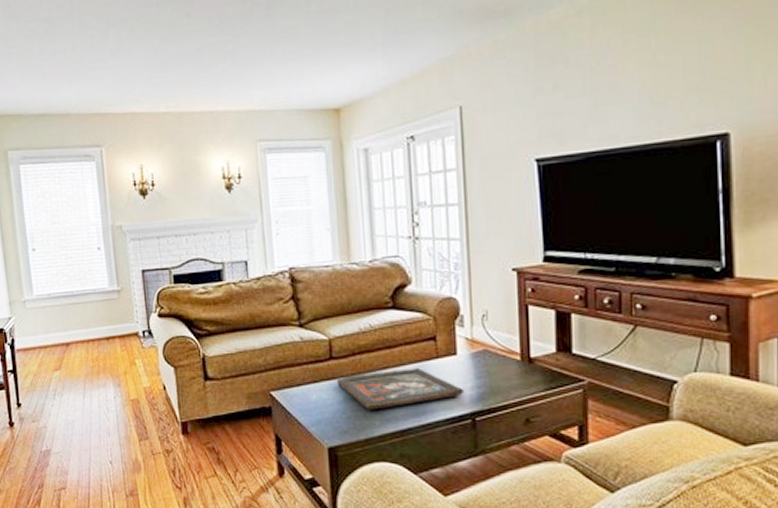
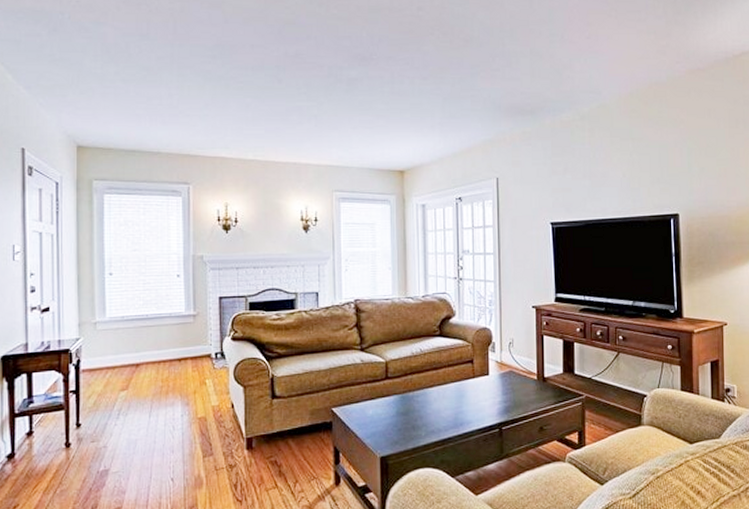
religious icon: present [337,367,465,410] -> none [391,385,494,423]

